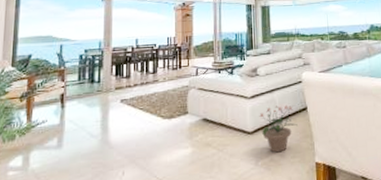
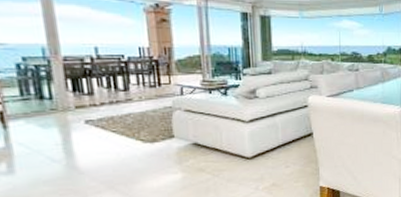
potted plant: present [259,105,298,153] -> none [259,130,302,178]

